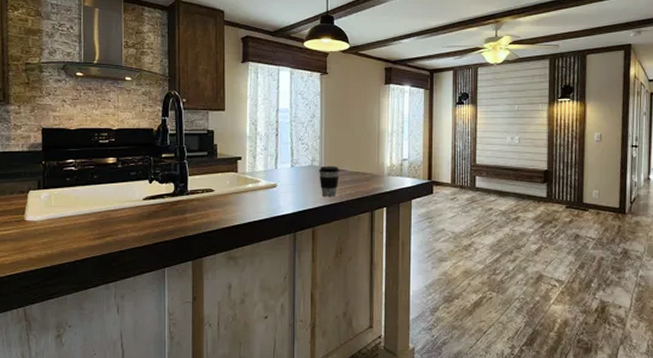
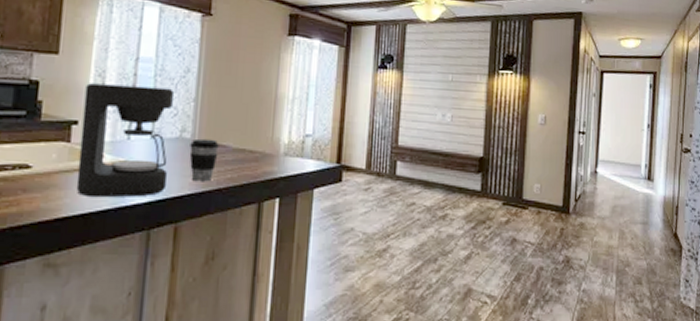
coffee maker: none [244,130,304,211] -> present [76,83,174,198]

